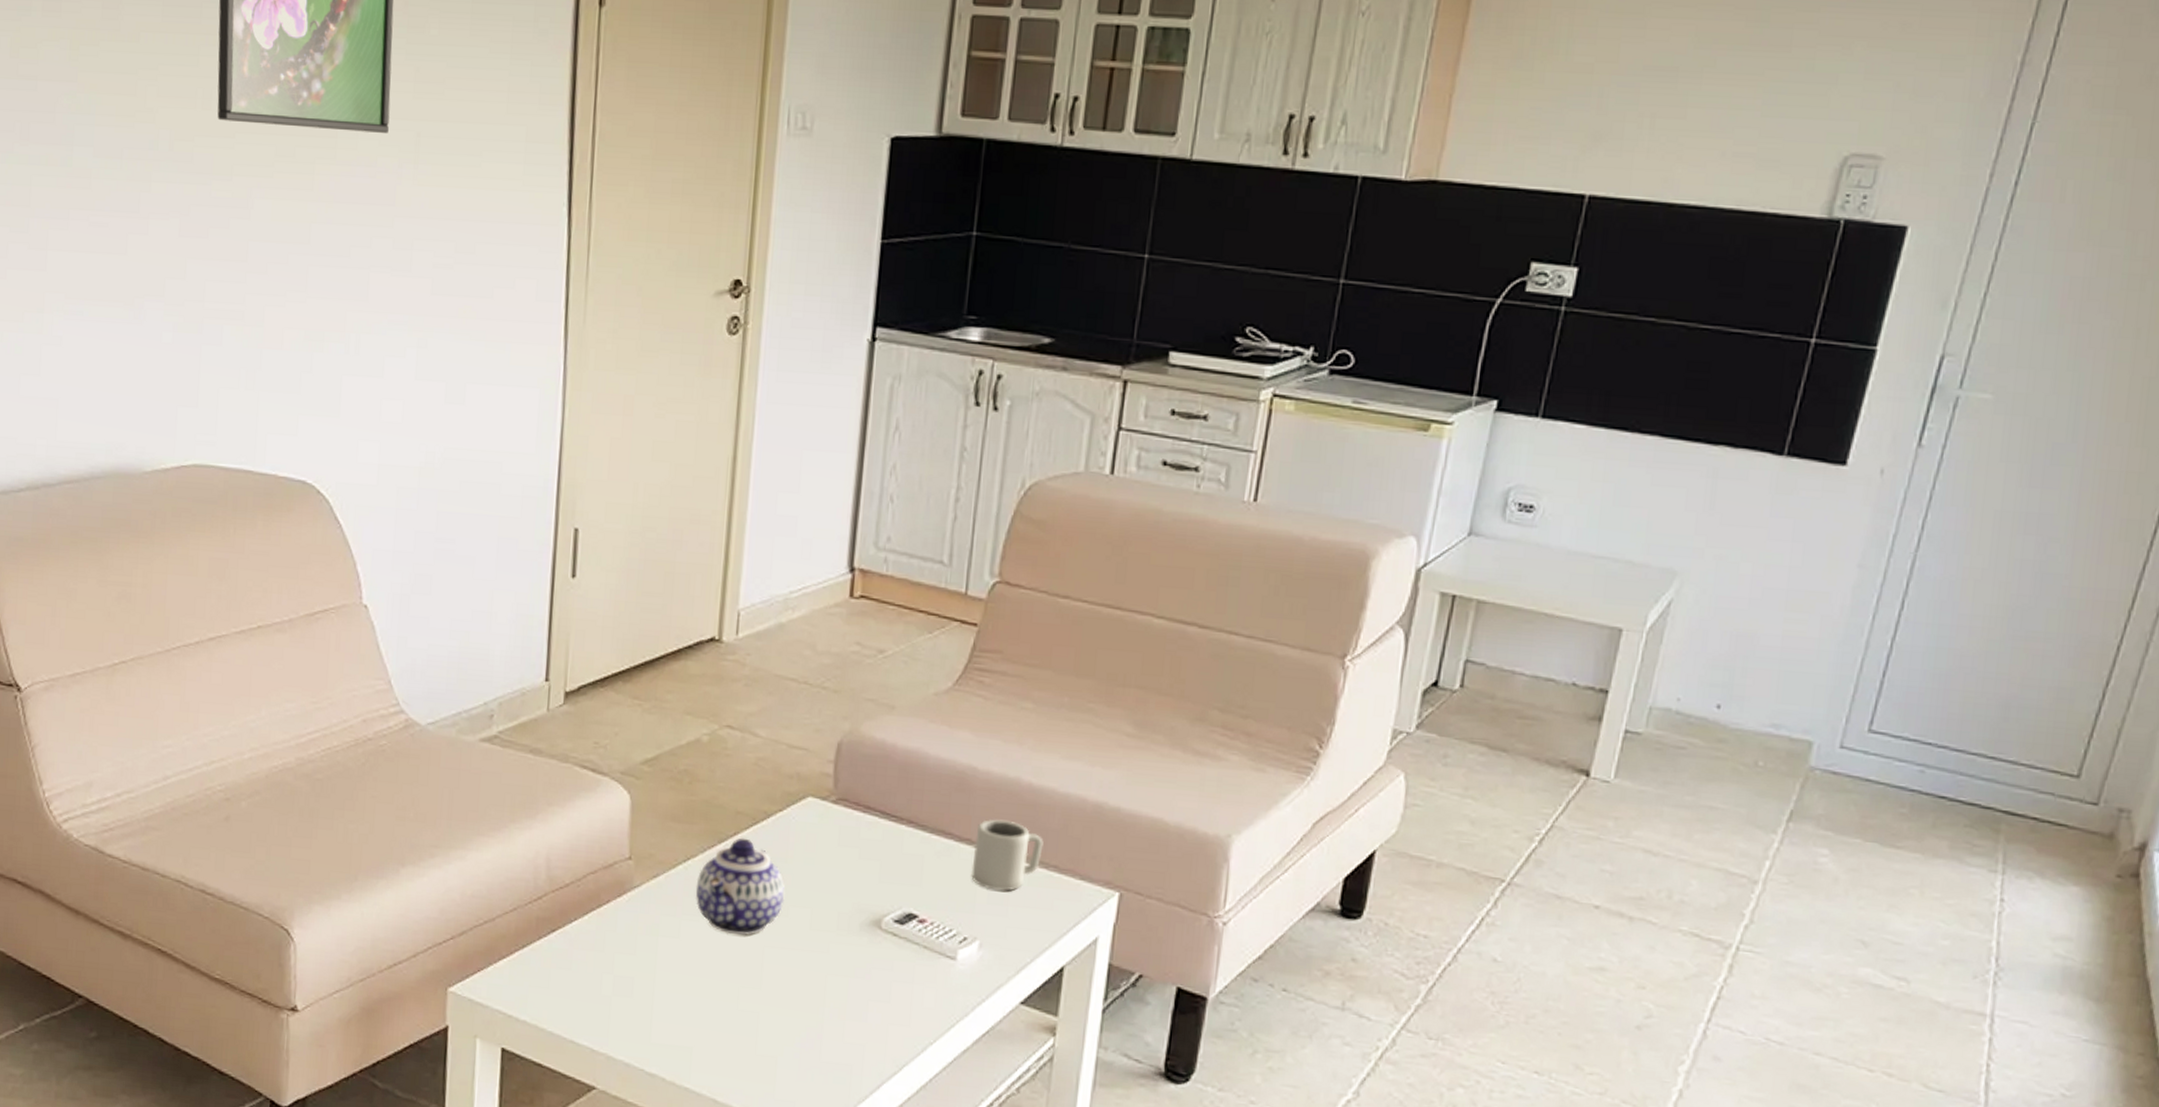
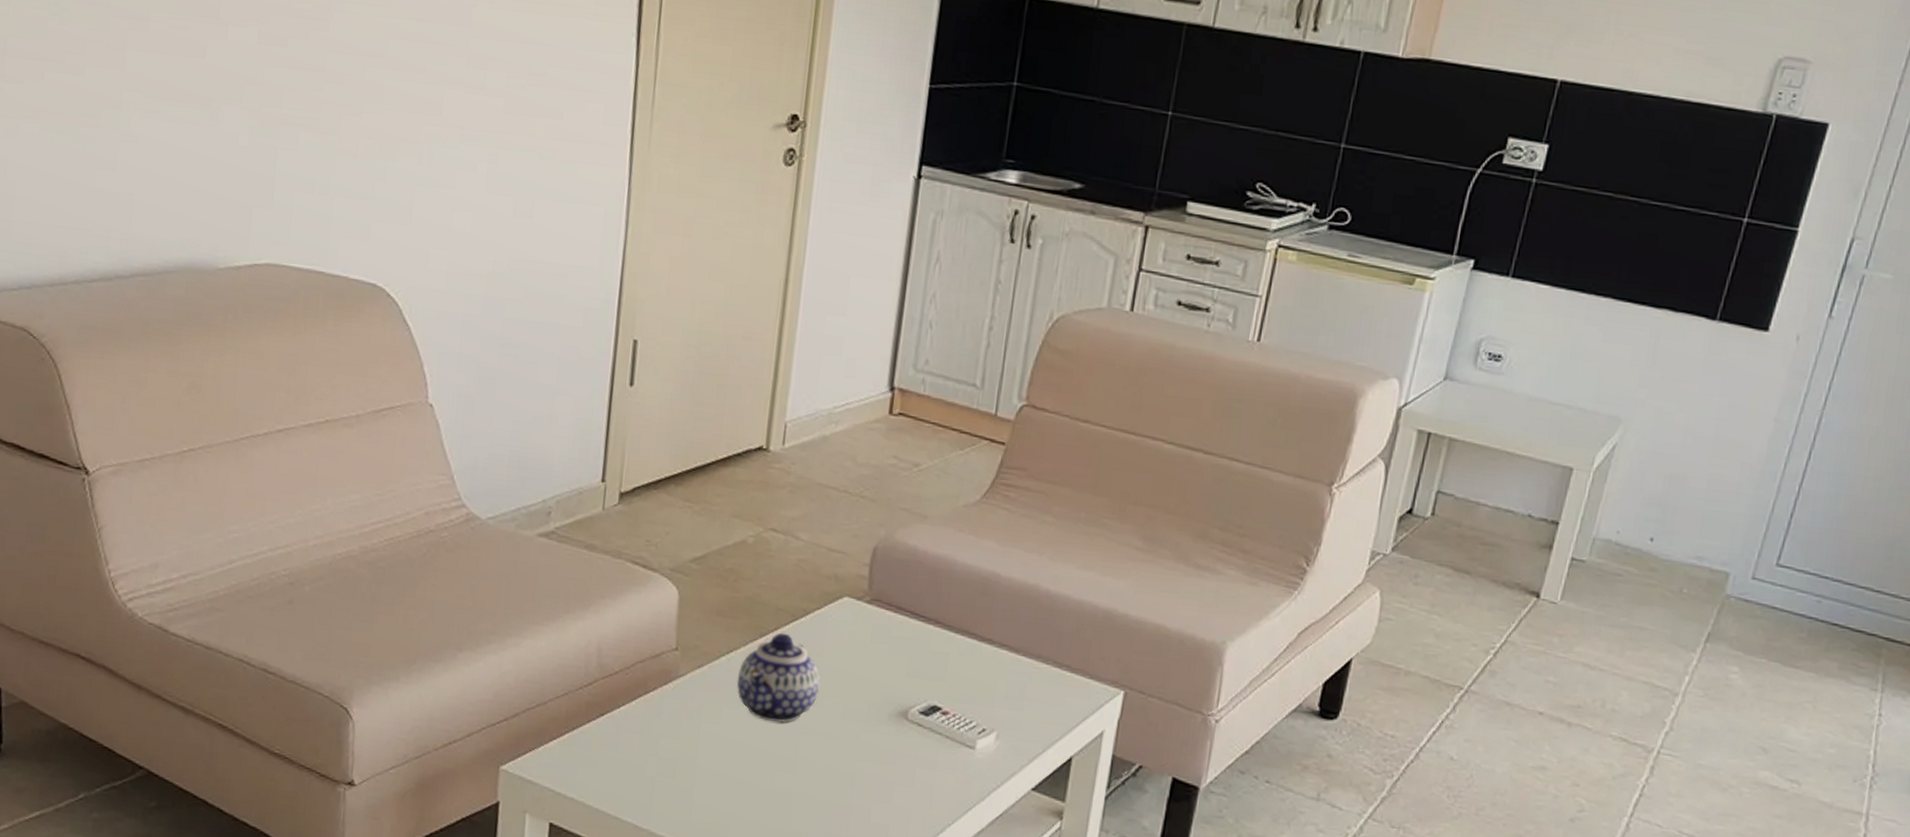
cup: present [971,819,1044,891] -> none [991,621,1058,688]

